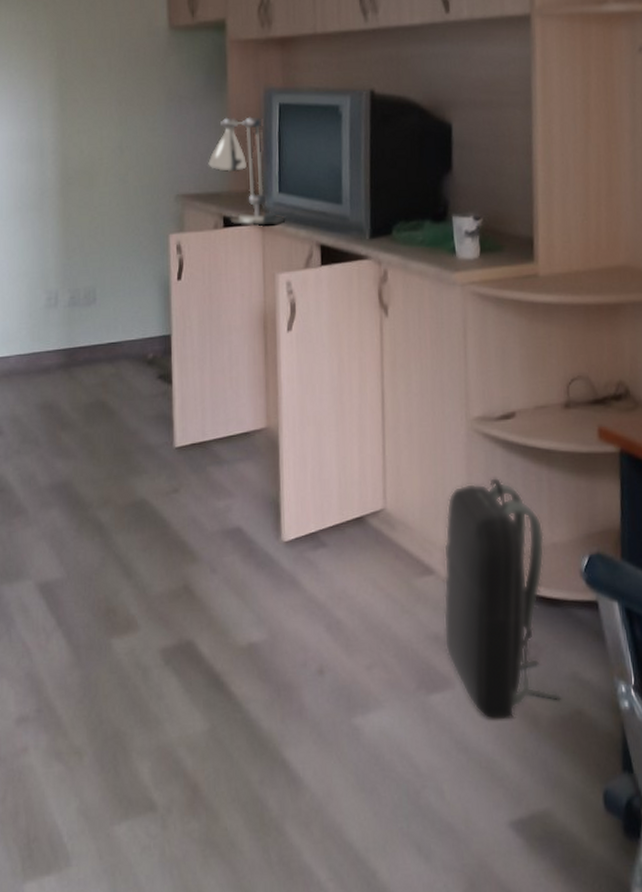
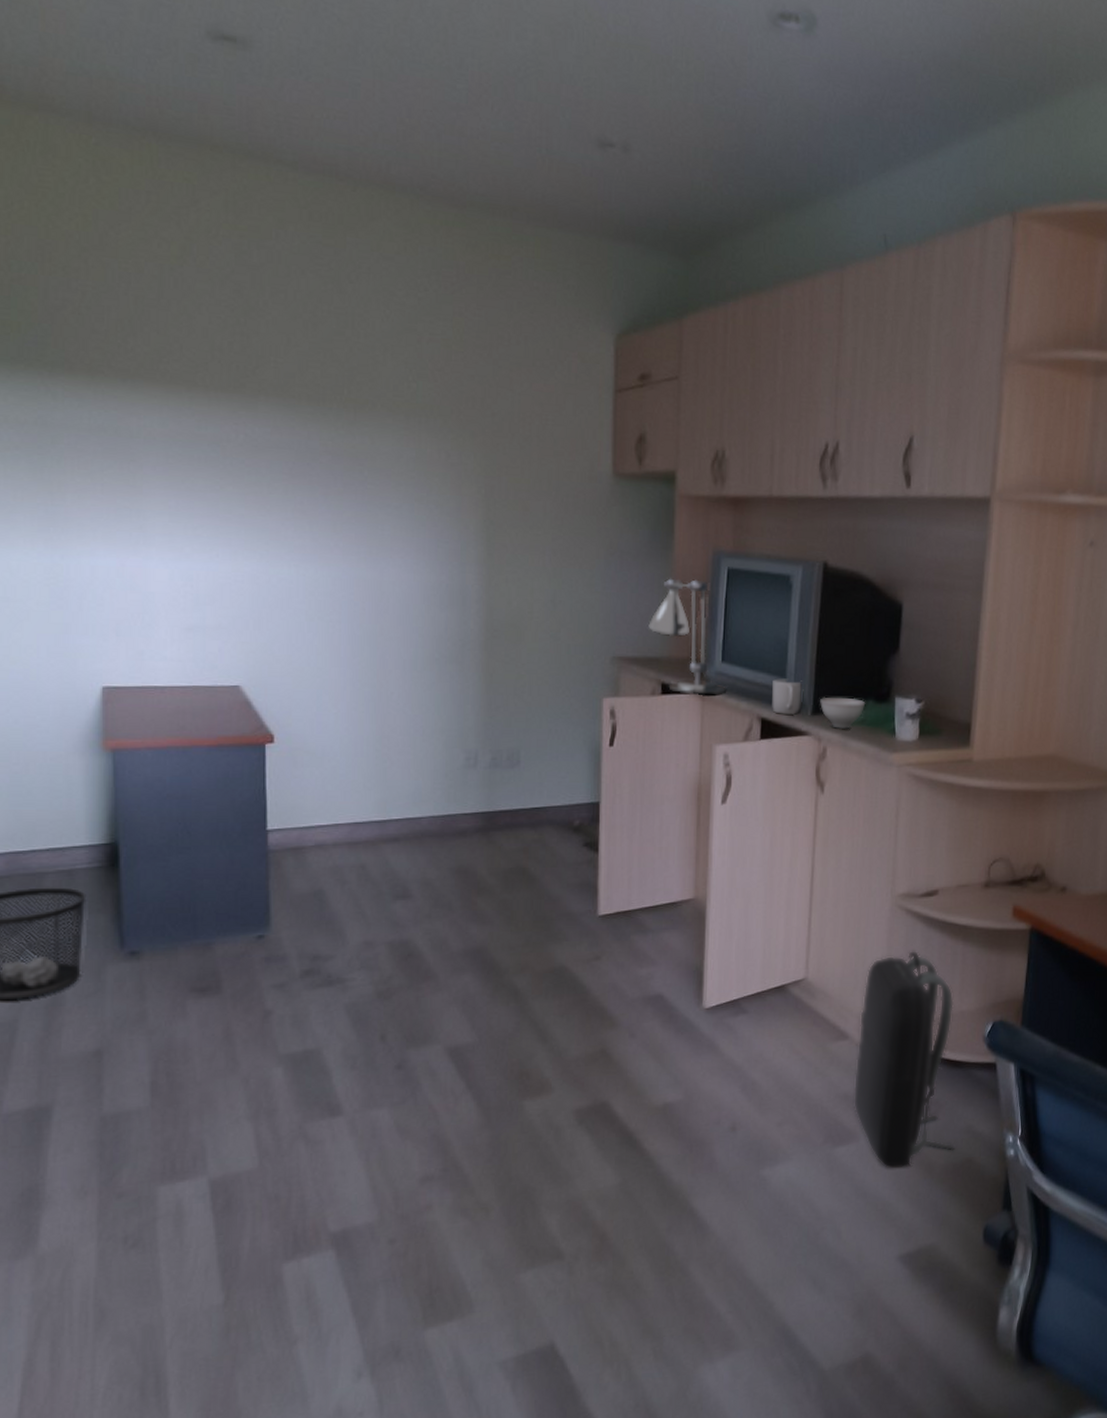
mug: none [329,204,361,240] -> present [772,678,804,715]
bowl: none [377,219,423,252] -> present [820,696,866,730]

